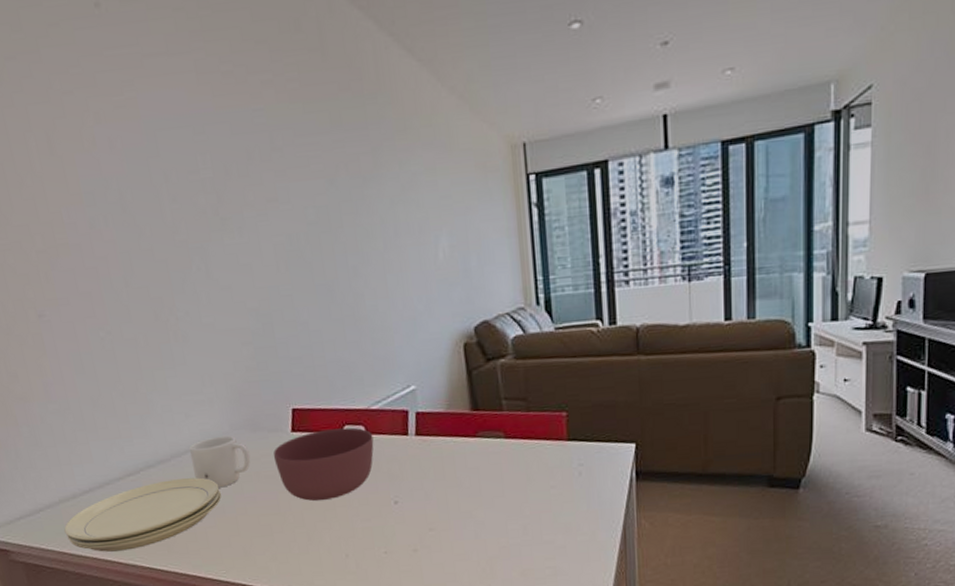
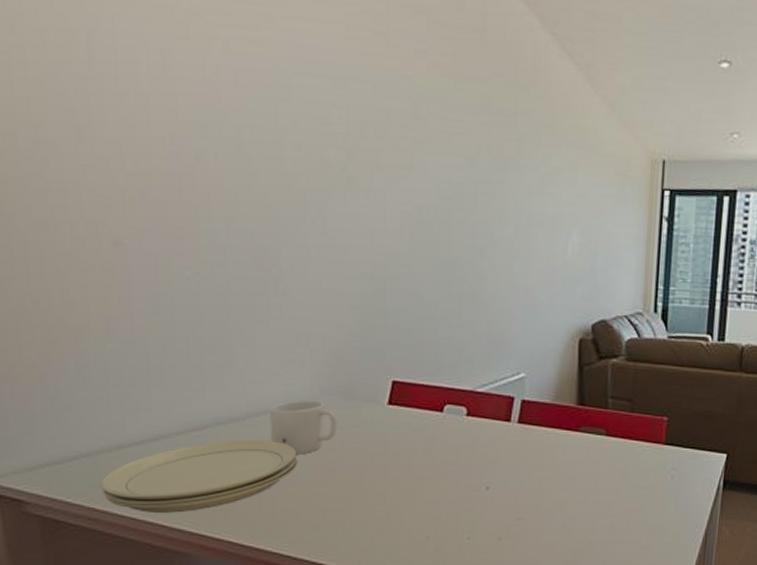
bowl: present [273,427,374,501] -> none [363,406,474,479]

